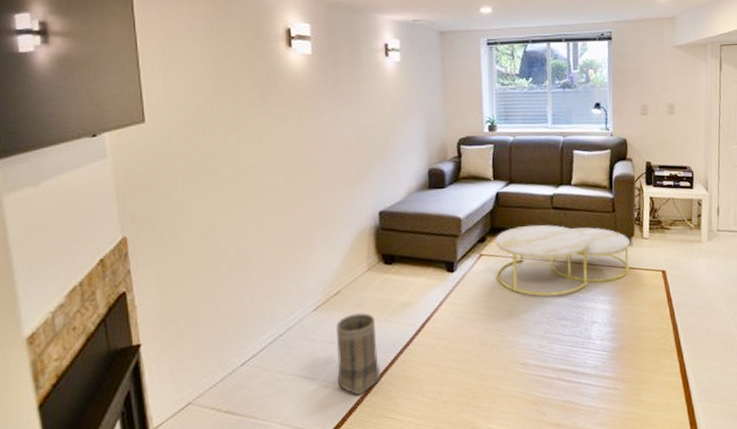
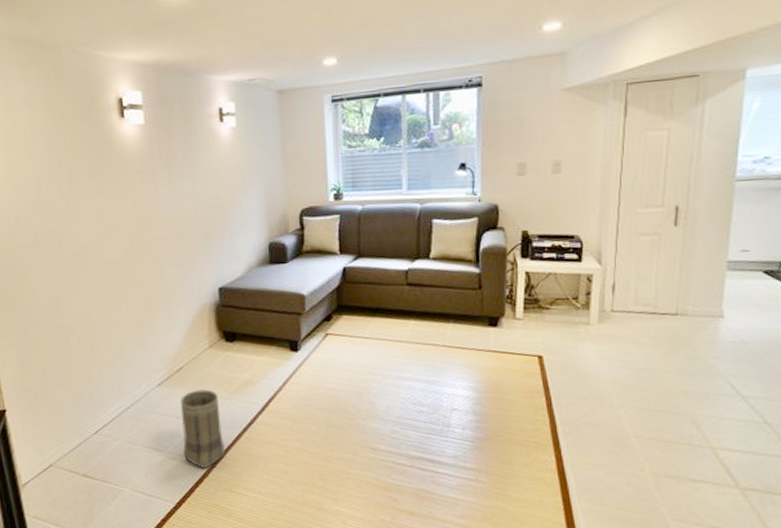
coffee table: present [495,224,630,297] -> none [342,302,499,380]

